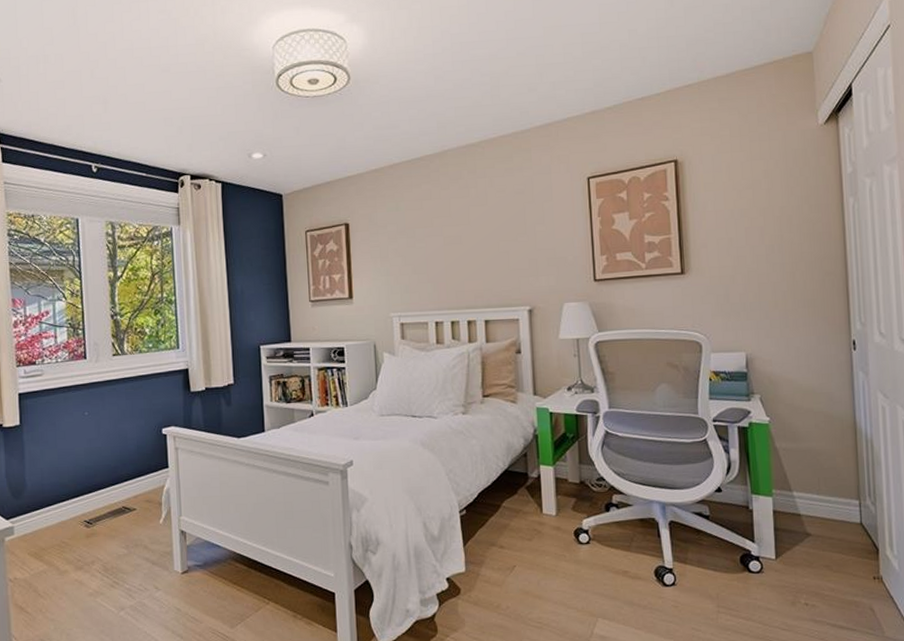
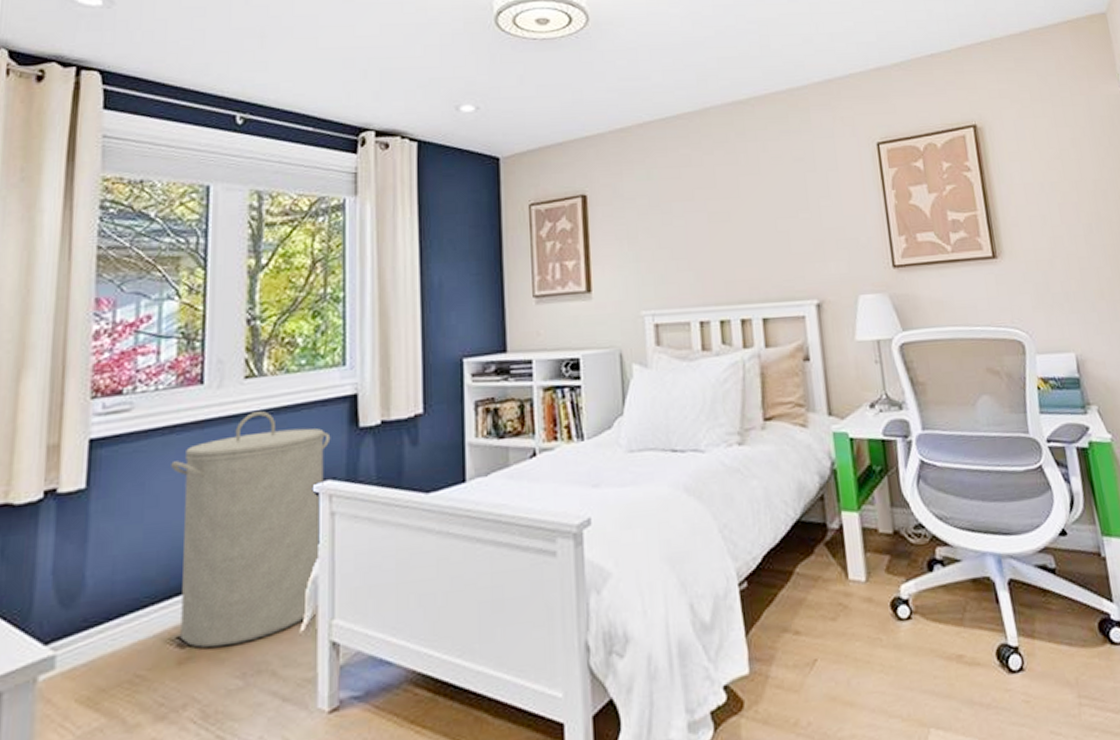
laundry hamper: none [71,379,172,529] -> present [171,411,331,648]

